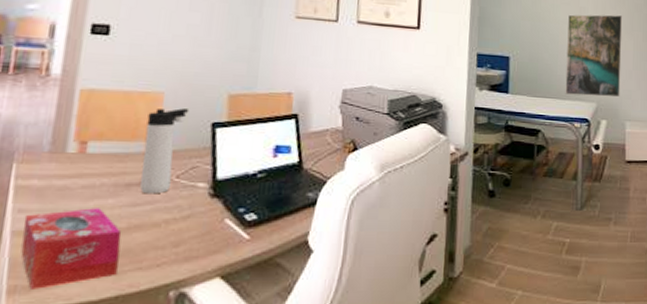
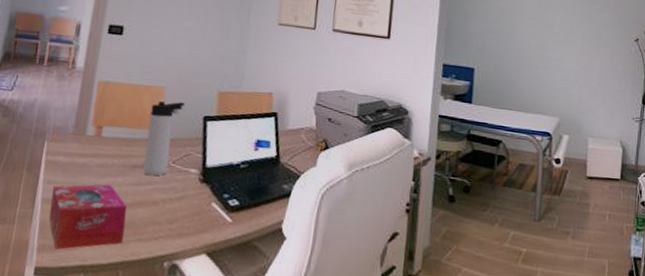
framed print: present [565,14,623,98] -> none [528,29,590,113]

